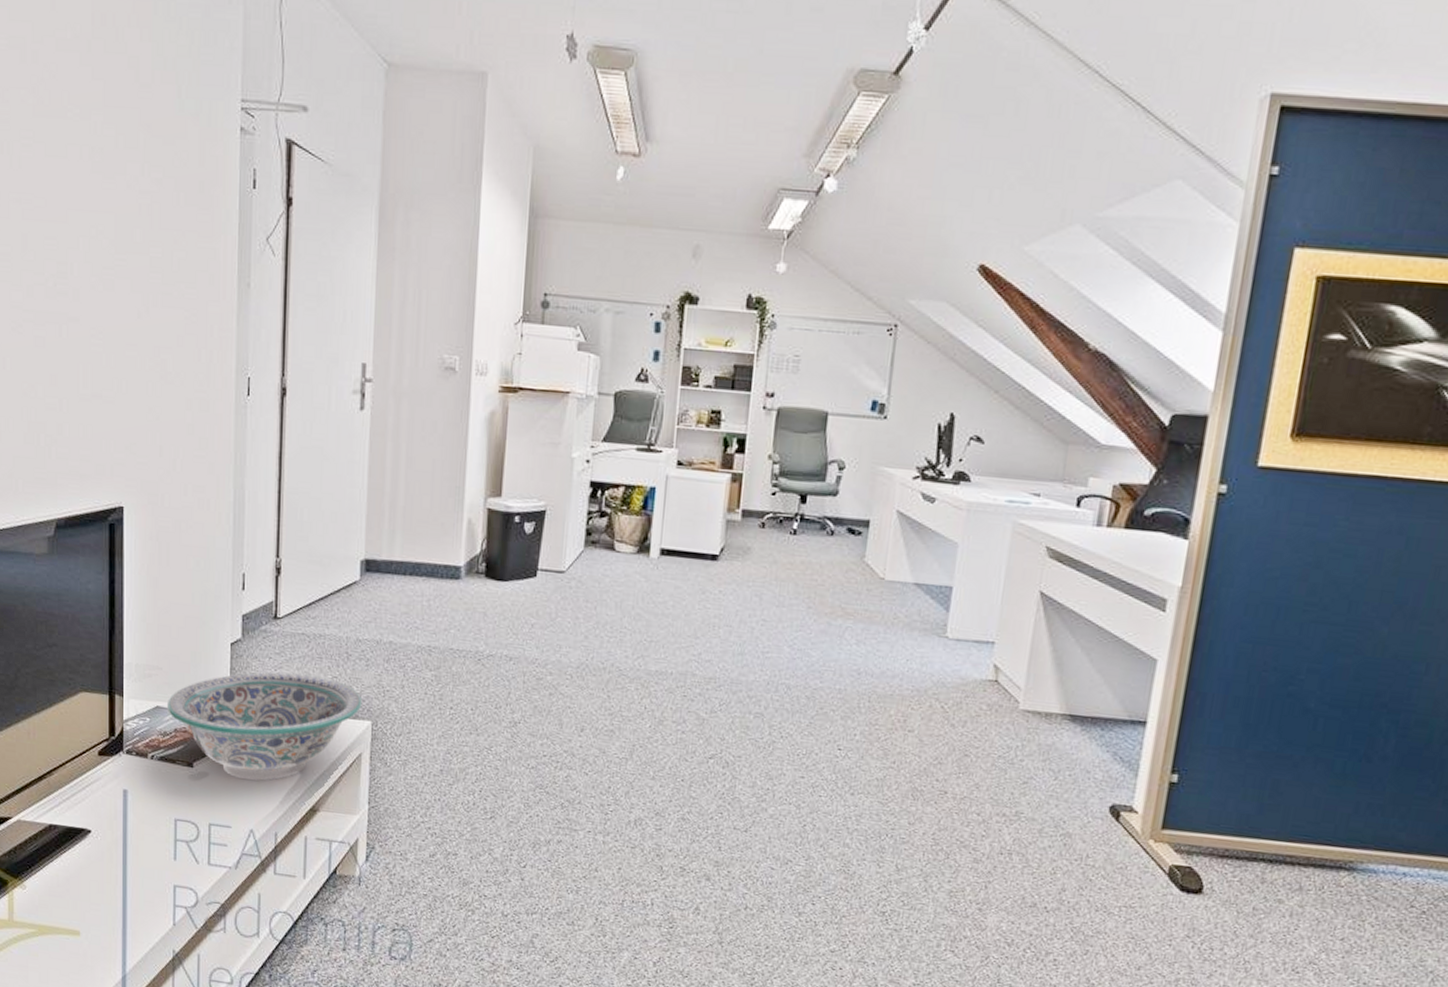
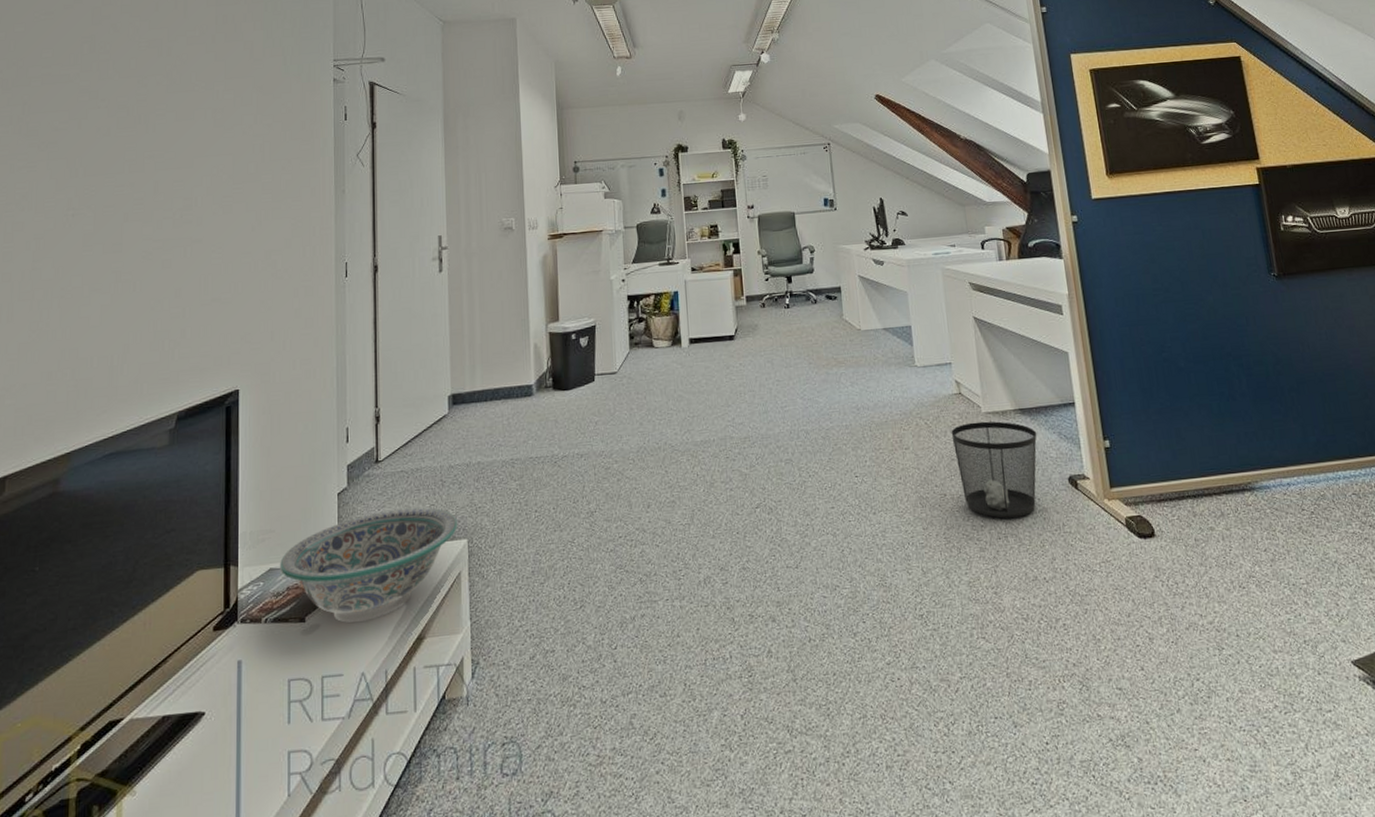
waste bin: none [969,717,1085,837] -> present [951,421,1037,519]

